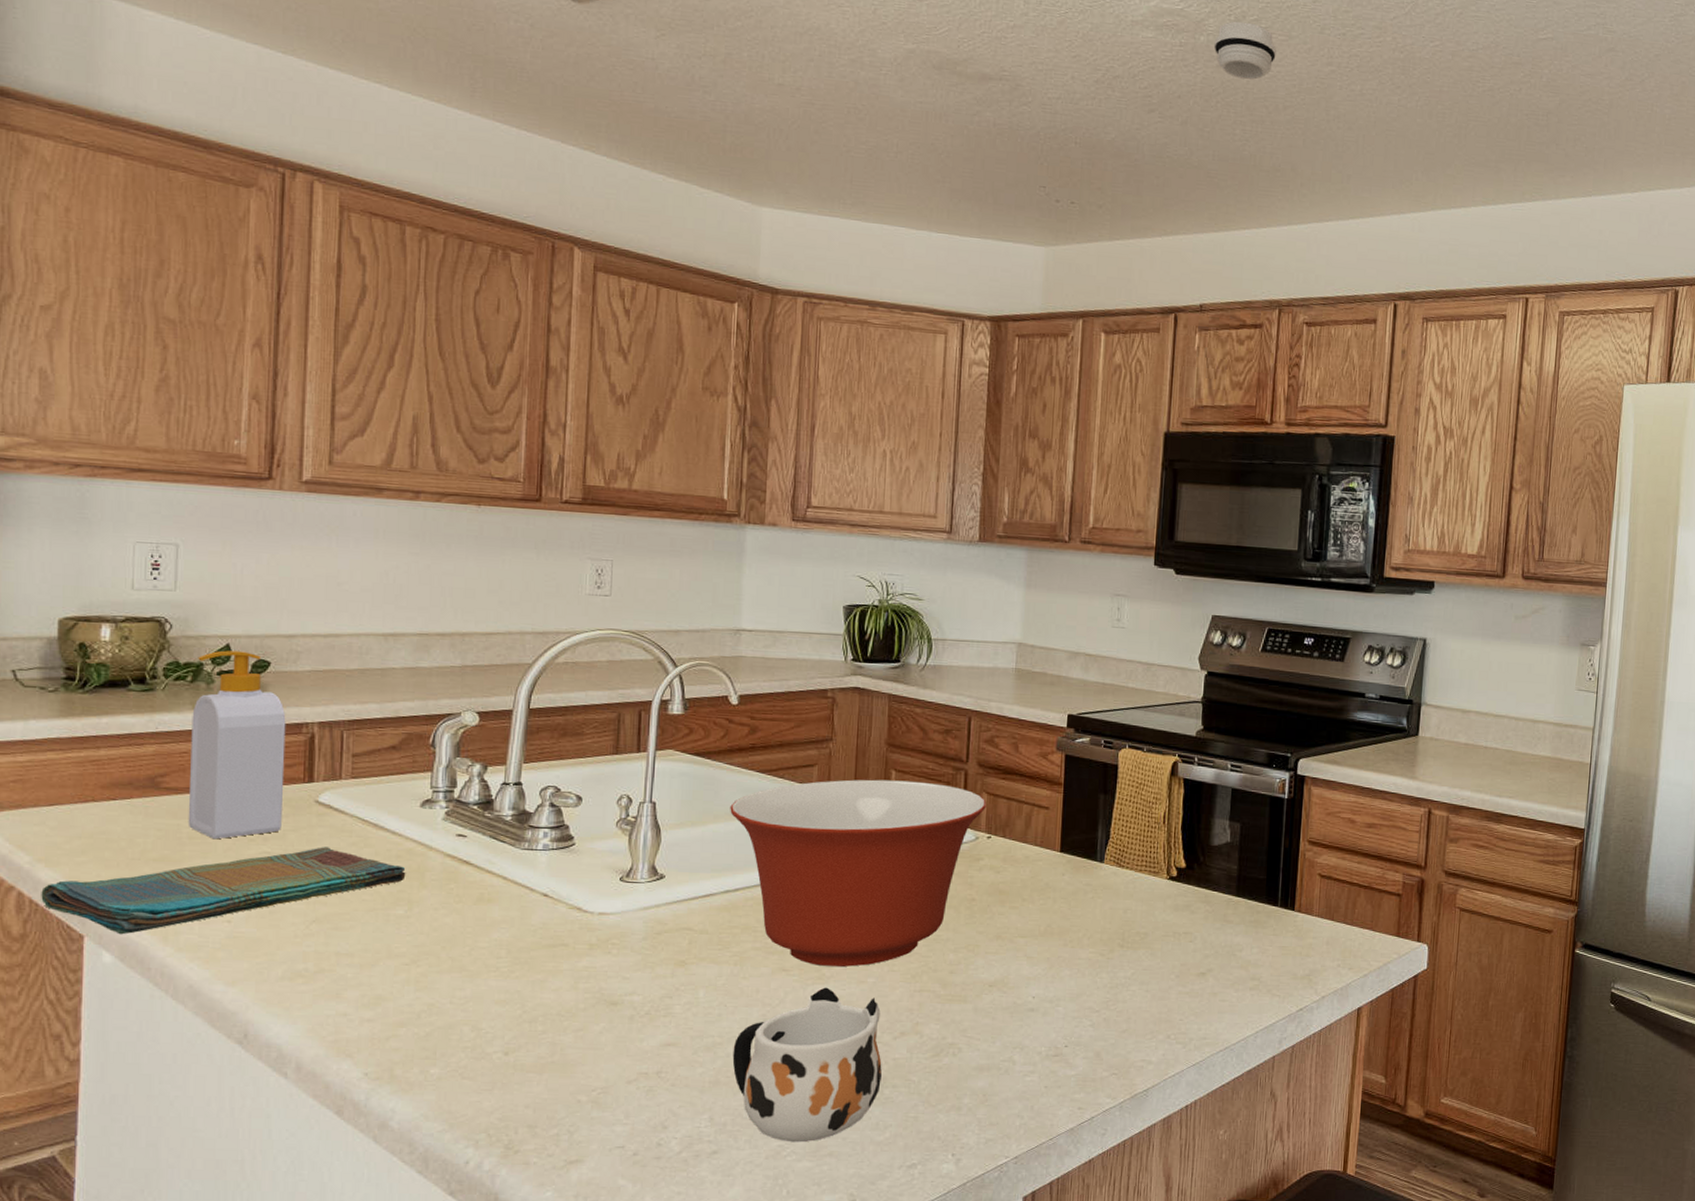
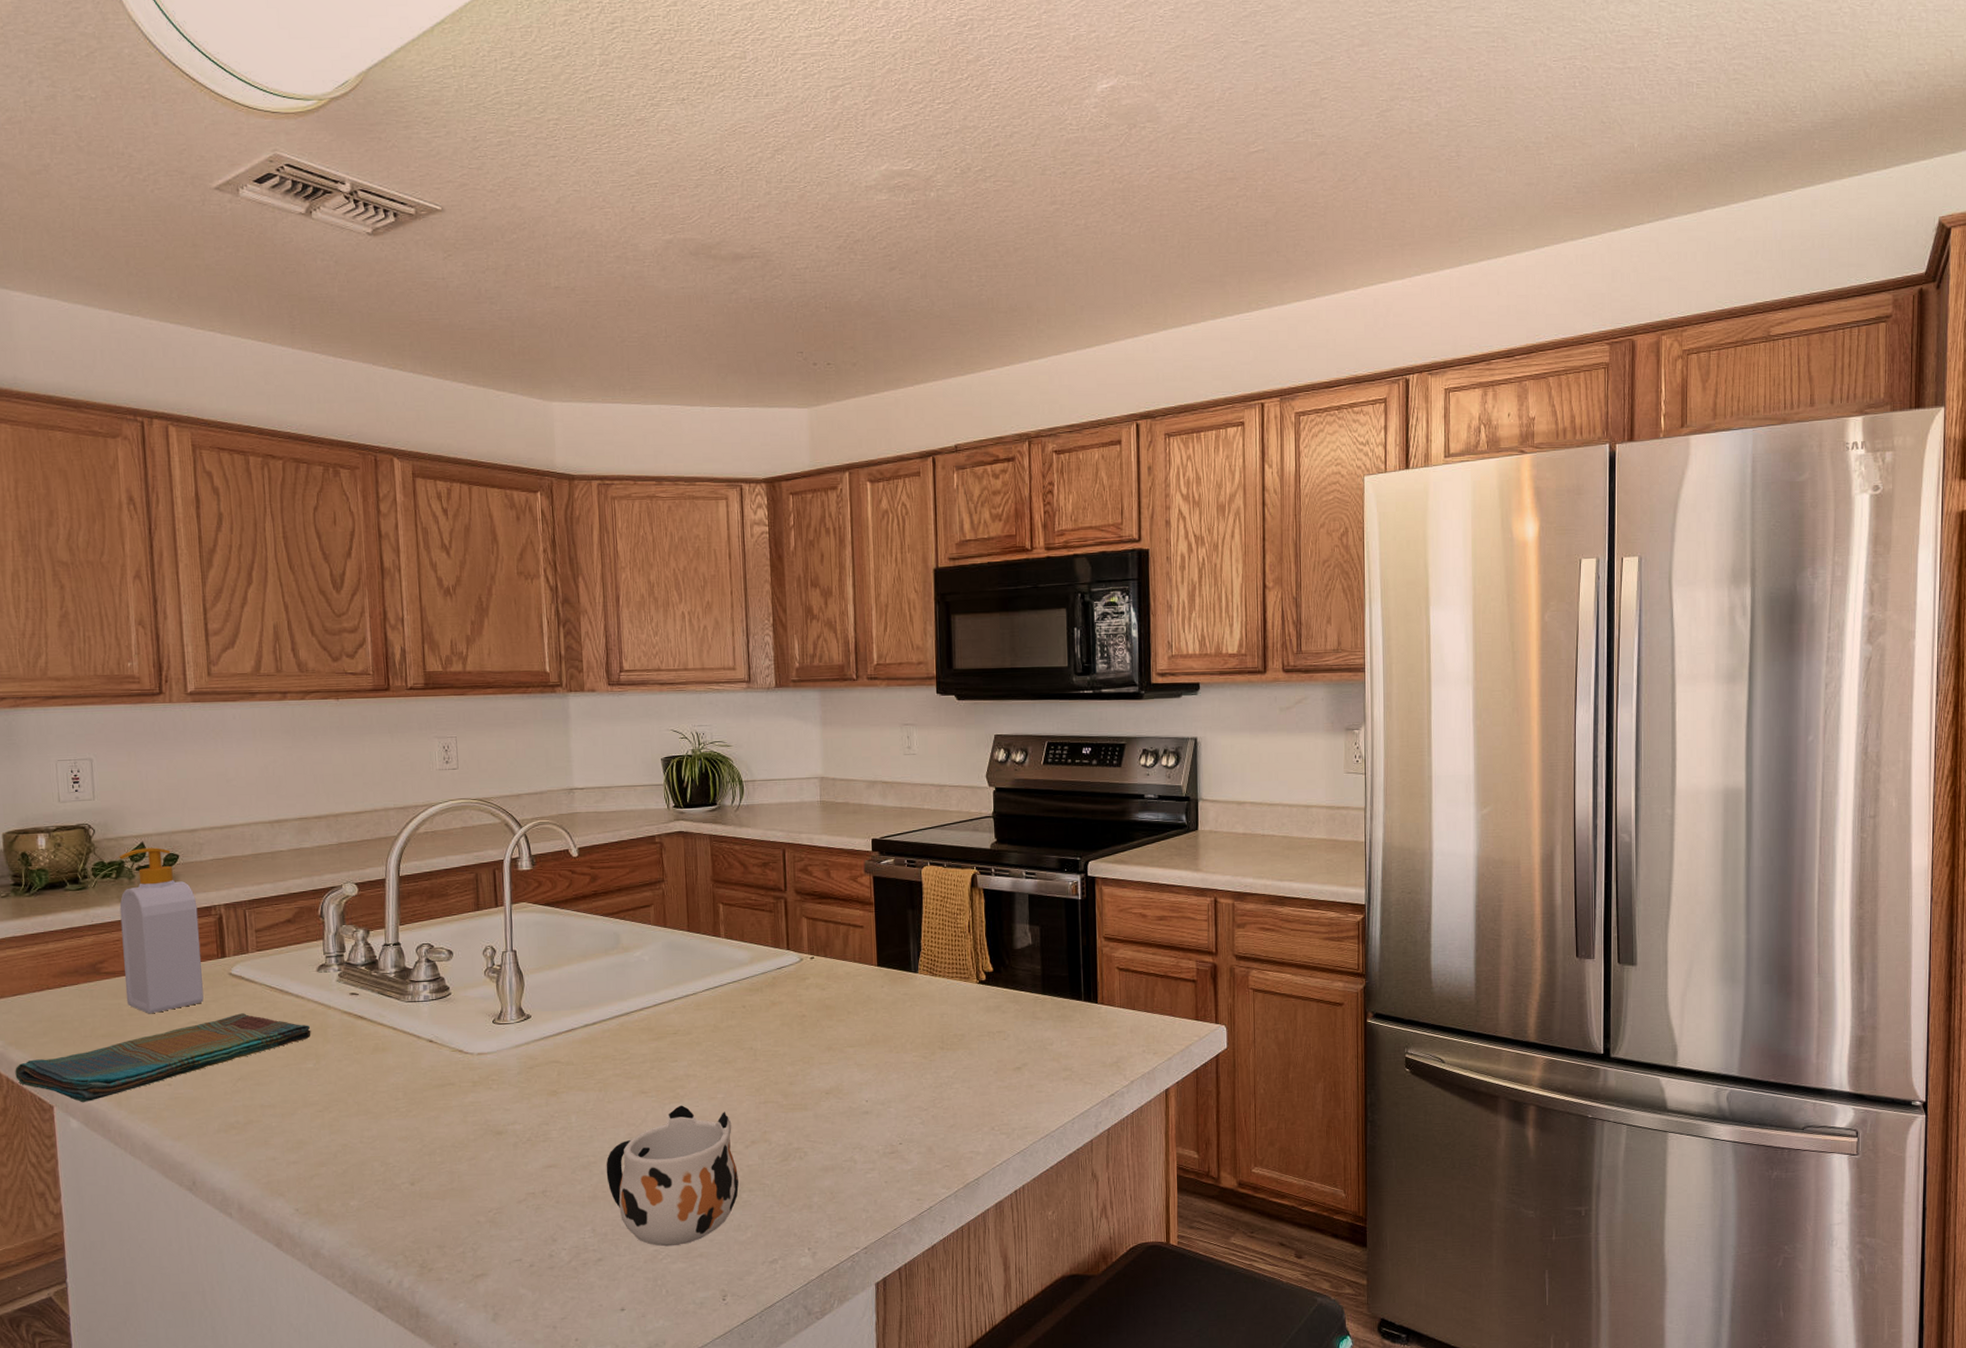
mixing bowl: present [730,779,987,967] -> none [581,912,807,1086]
smoke detector: present [1214,21,1276,80] -> none [943,173,1002,228]

